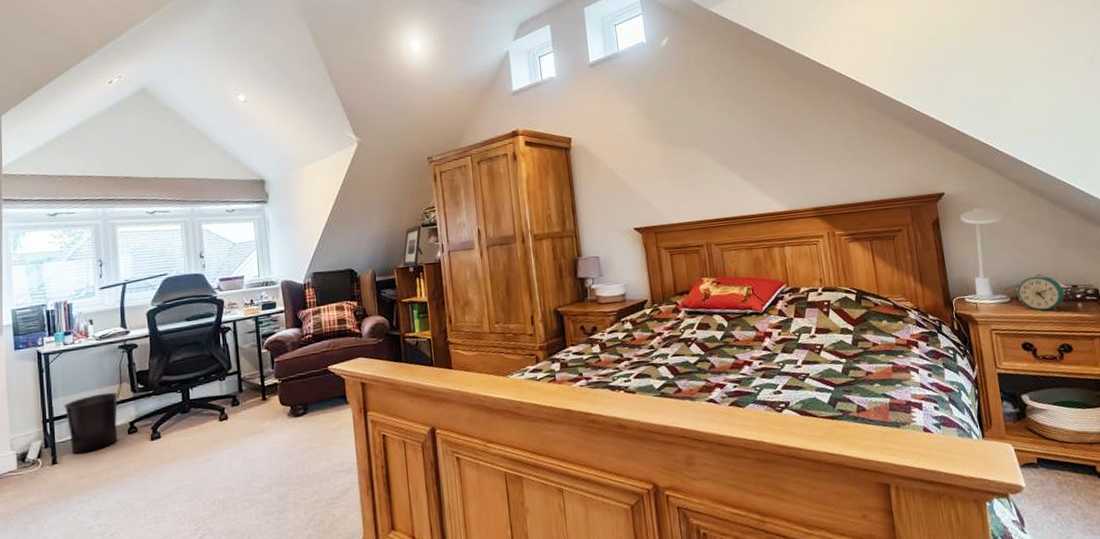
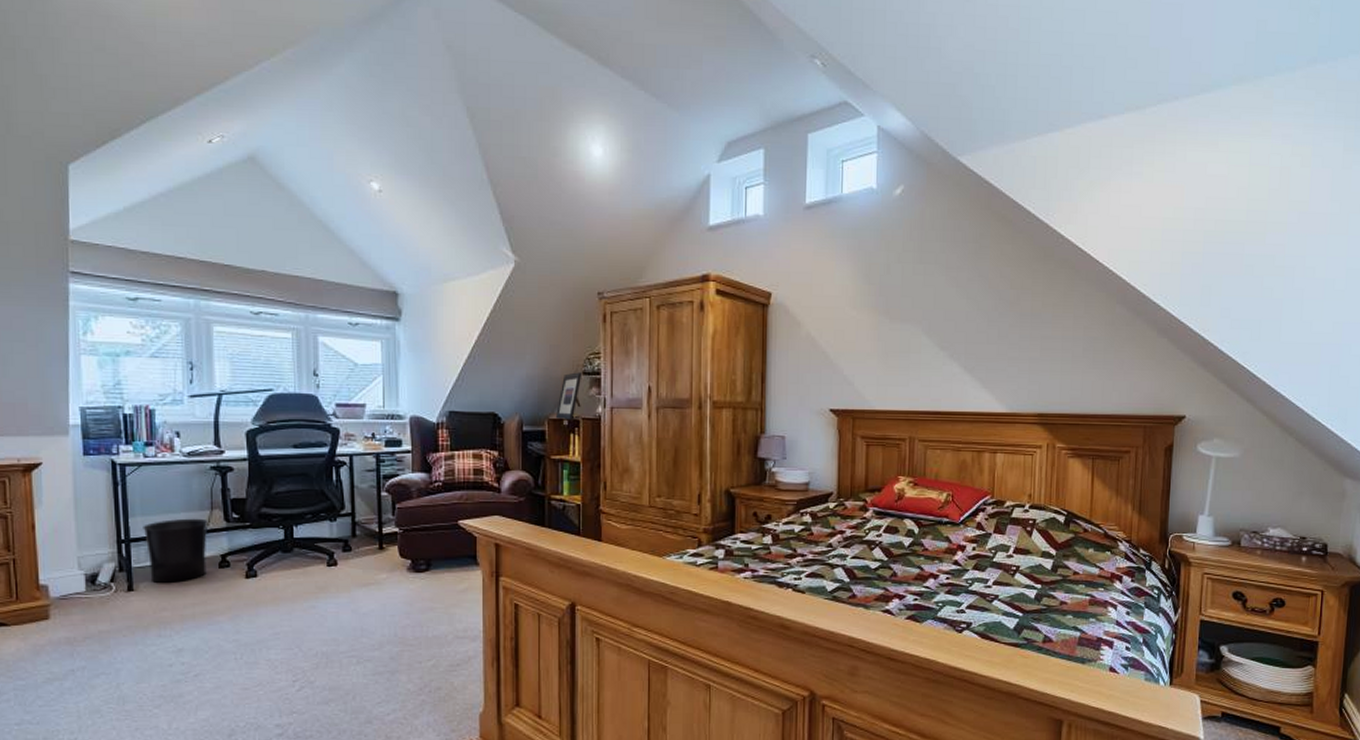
alarm clock: present [1017,274,1065,312] -> none [1240,520,1291,563]

